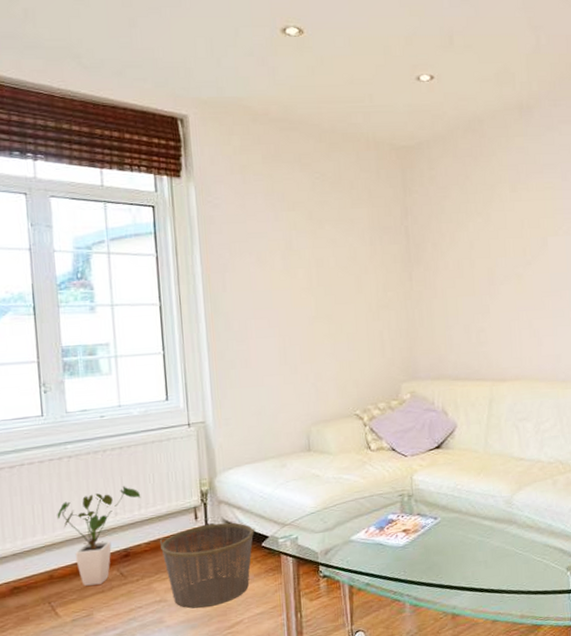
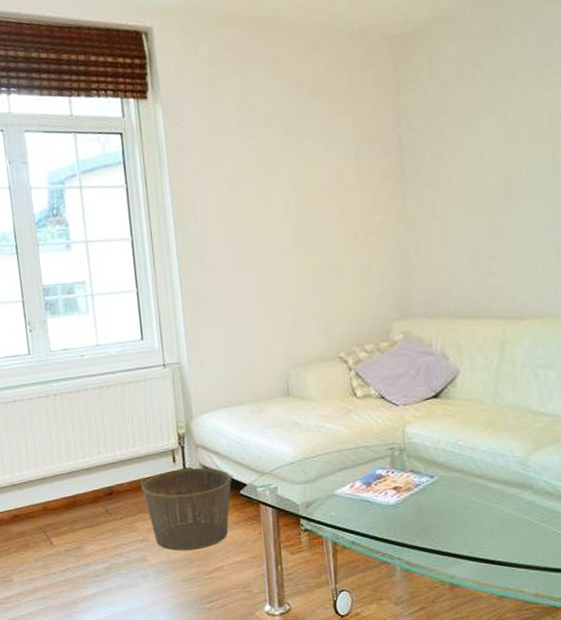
house plant: present [57,486,141,586] -> none [47,425,122,520]

